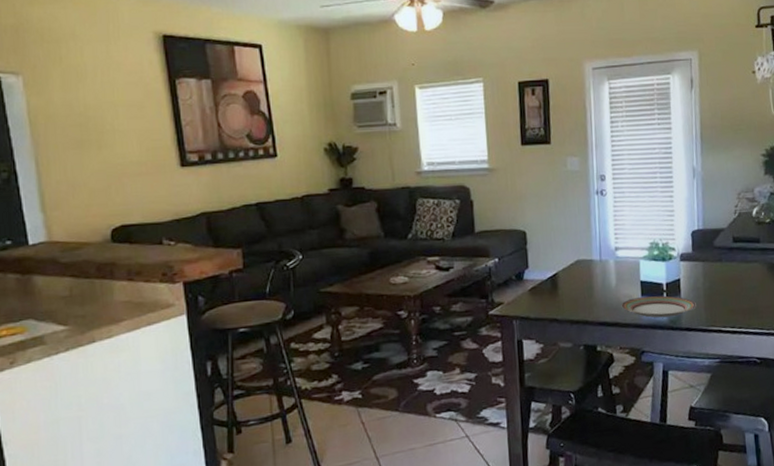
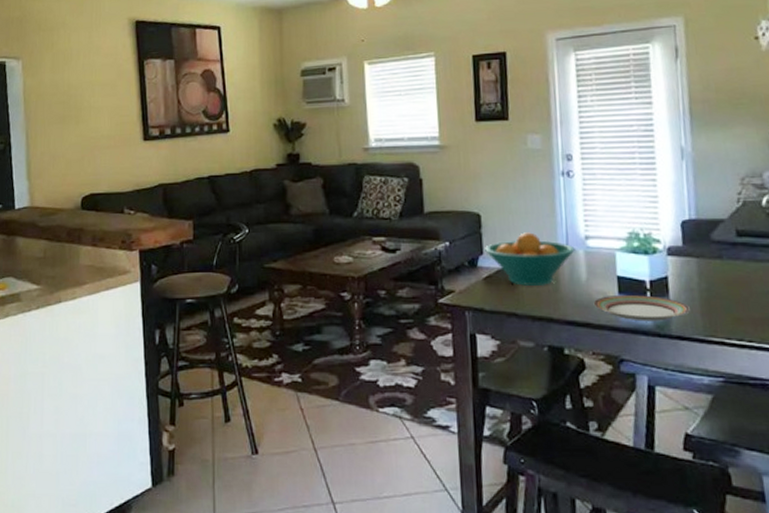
fruit bowl: none [530,246,607,294] -> present [485,232,575,286]

